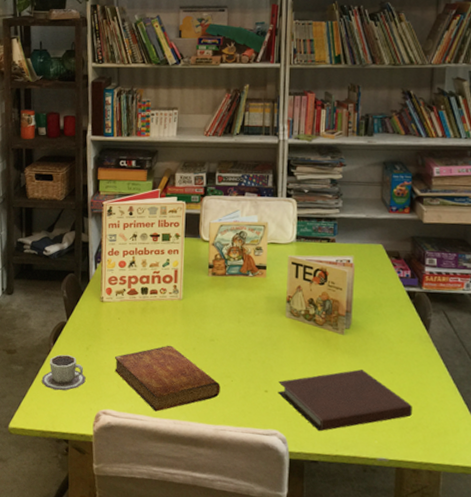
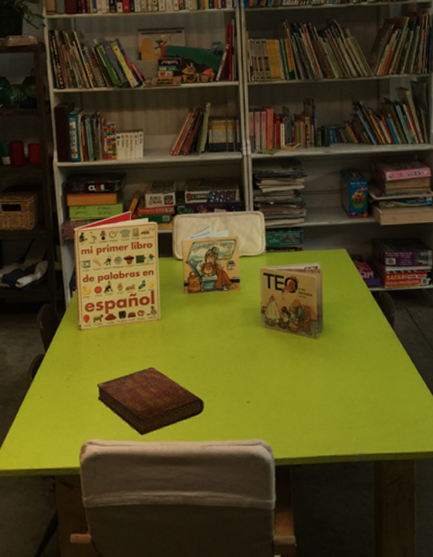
cup: present [41,354,86,391] -> none [22,388,69,426]
notebook: present [278,369,412,432] -> none [259,371,384,436]

